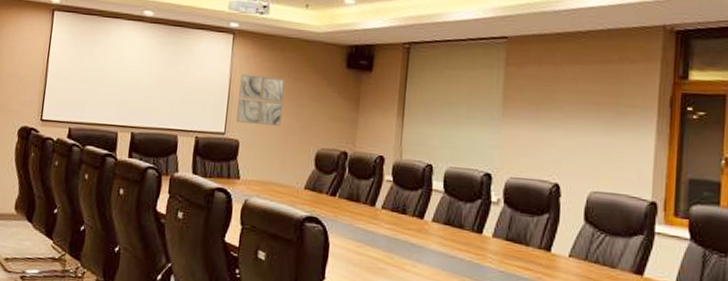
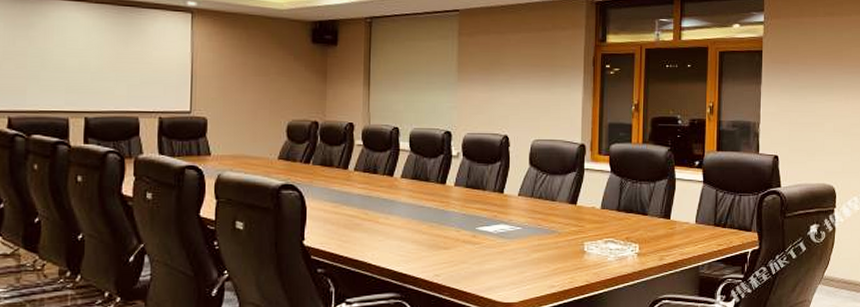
wall art: present [236,74,285,126] -> none [202,53,250,101]

